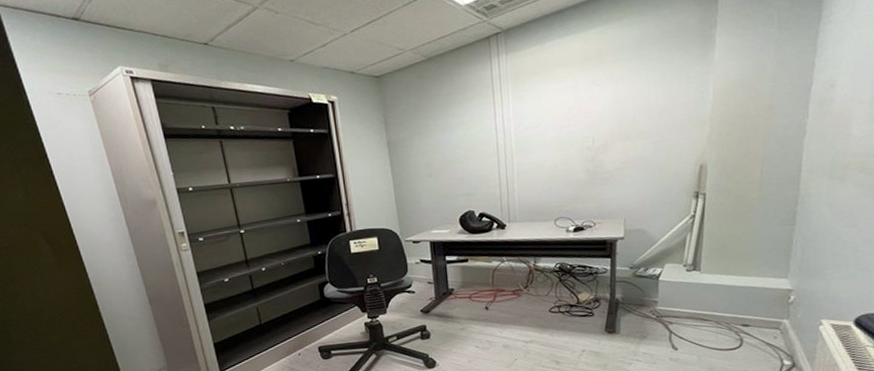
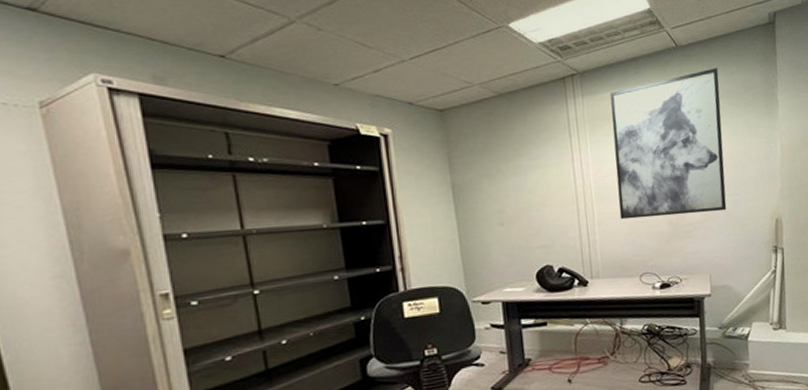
wall art: none [533,12,650,169] -> present [610,68,727,220]

